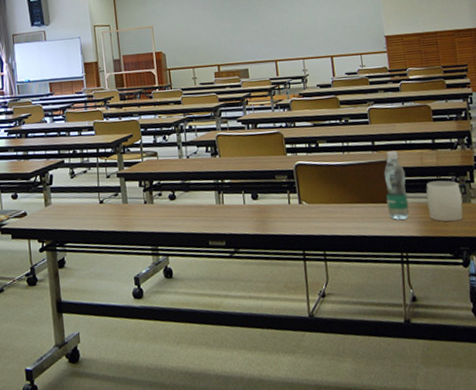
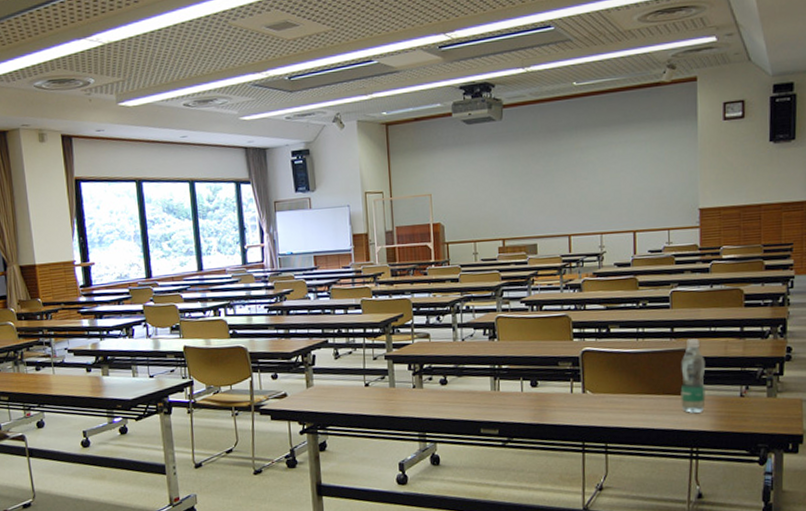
mug: present [426,180,464,222] -> none [726,372,767,417]

